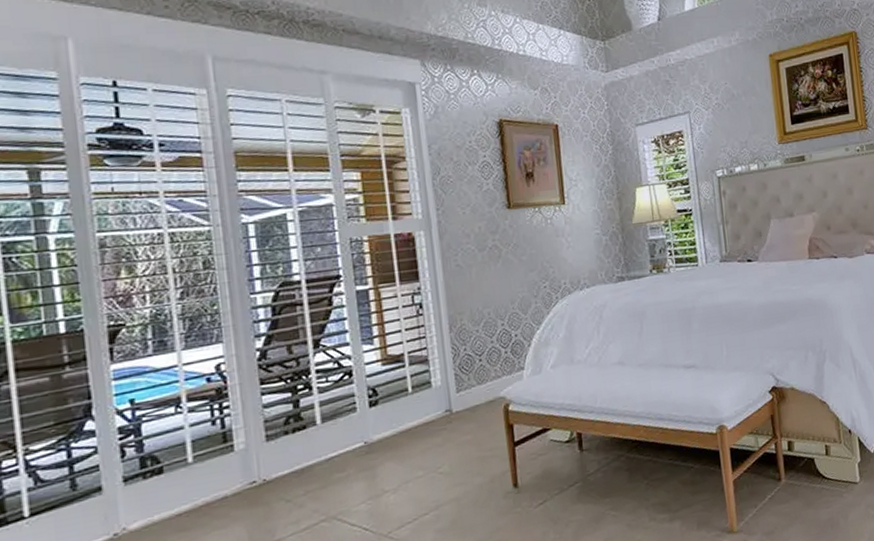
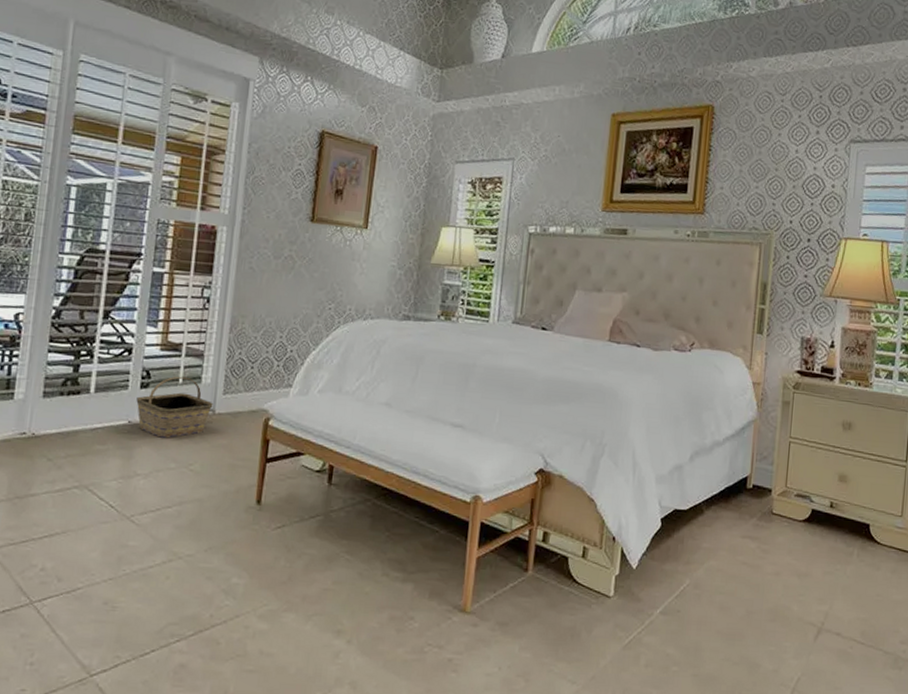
basket: none [368,385,449,450] -> present [136,376,213,438]

